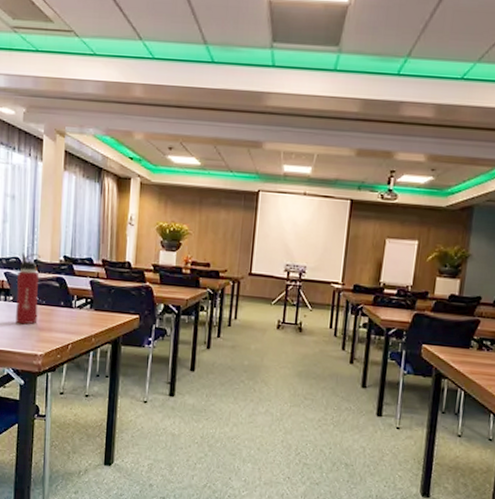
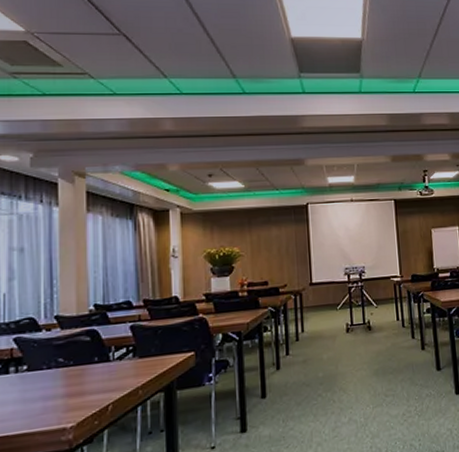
water bottle: present [16,253,41,325] -> none [31,309,64,397]

